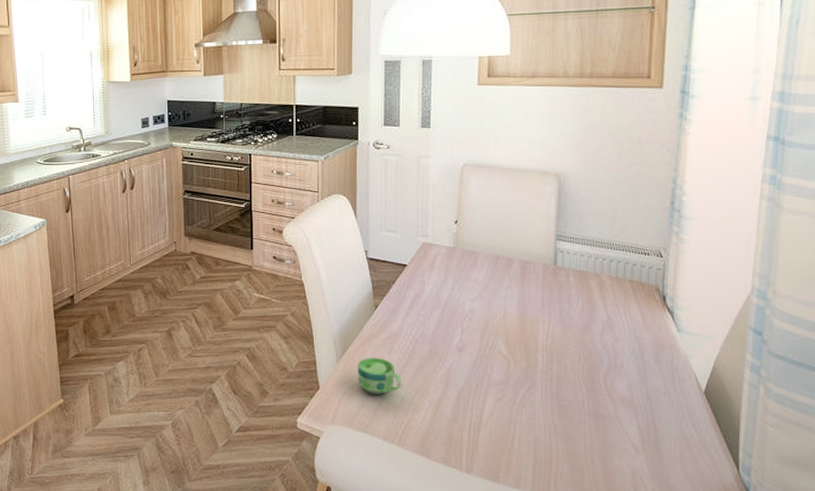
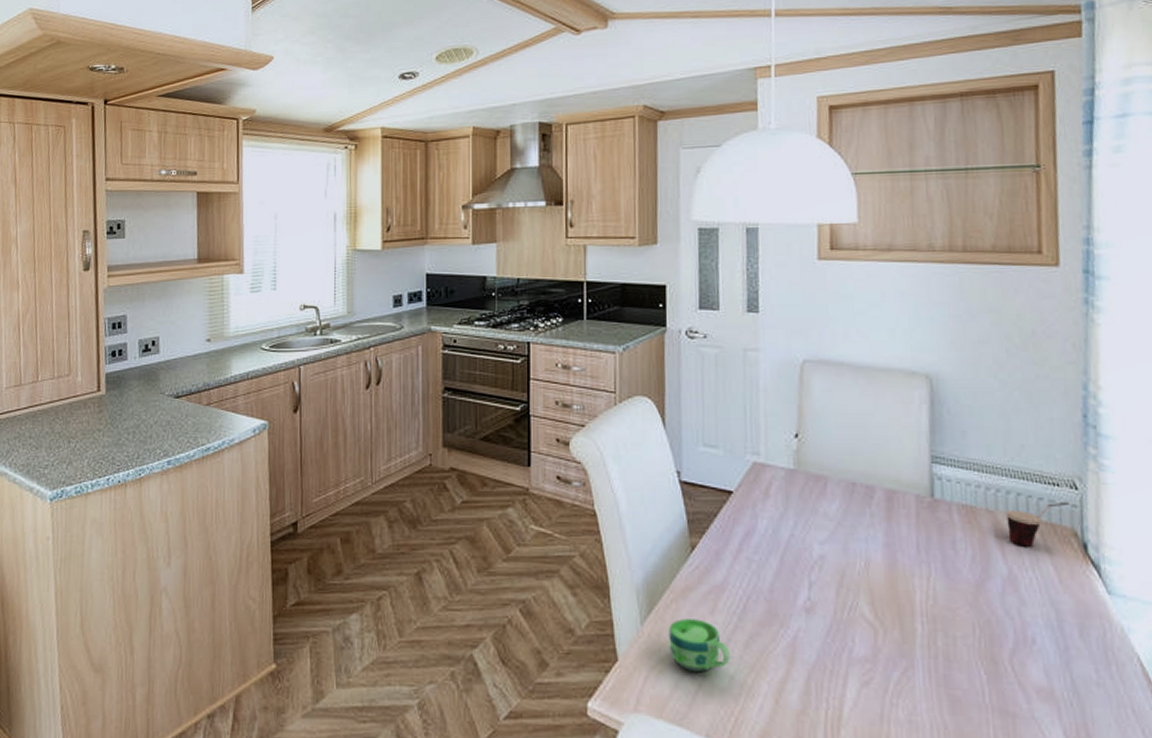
cup: none [609,266,655,300] -> present [1006,501,1069,547]

